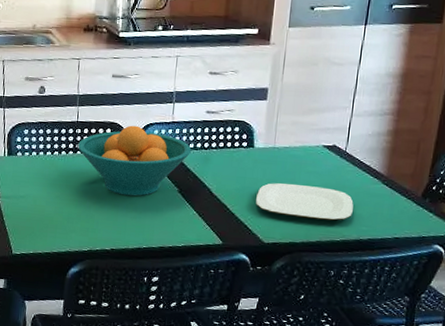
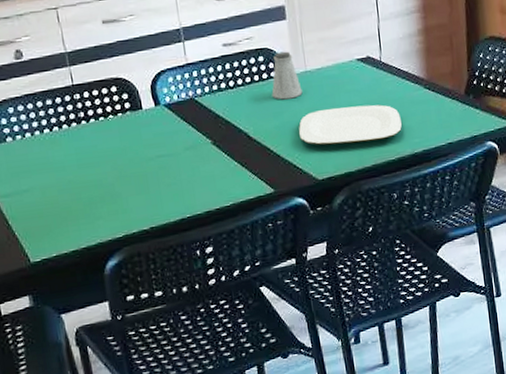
fruit bowl: present [77,125,192,197] -> none [79,76,217,162]
saltshaker: none [239,126,267,168] -> present [271,51,303,100]

